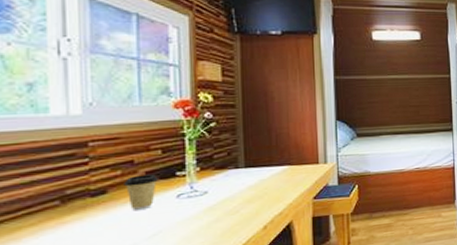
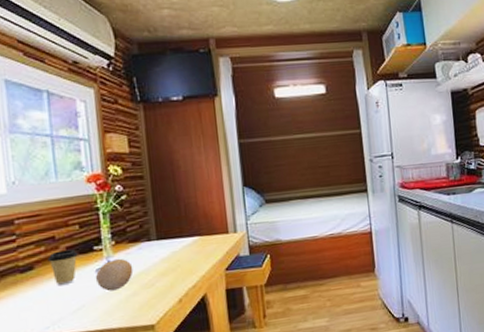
fruit: none [175,184,218,218] -> present [95,258,134,292]

